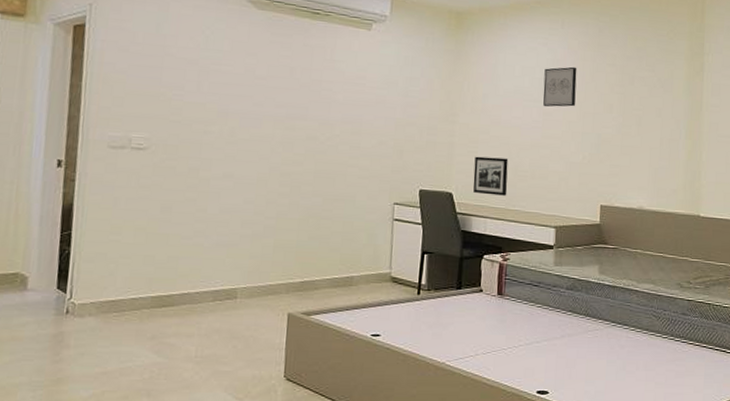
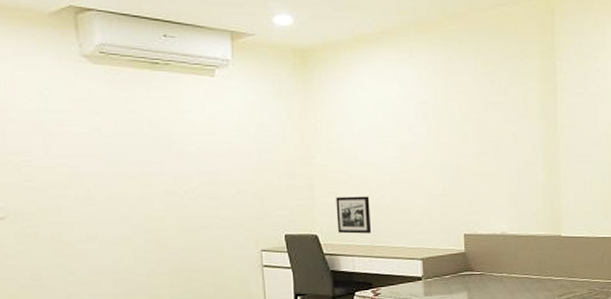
wall art: present [543,66,577,107] -> none [397,97,432,142]

